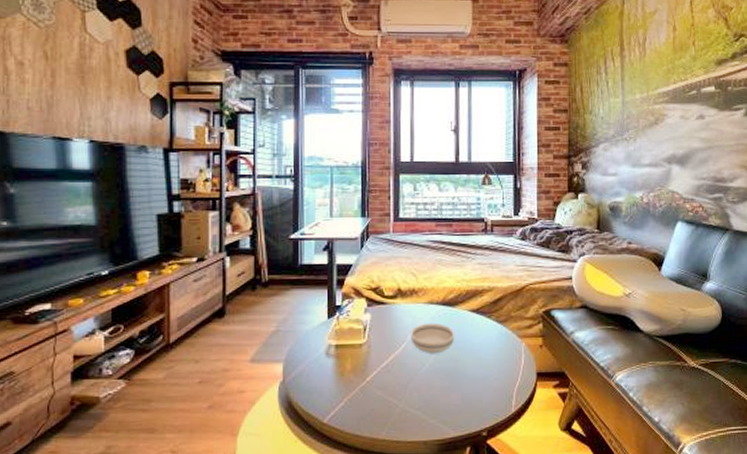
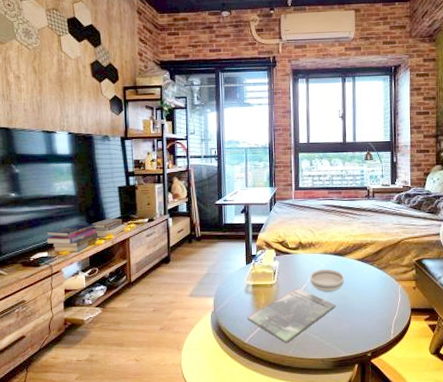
books: none [50,263,126,305] -> present [46,223,99,253]
books: none [117,256,167,282] -> present [92,218,127,237]
magazine: none [327,349,443,422] -> present [247,288,336,343]

